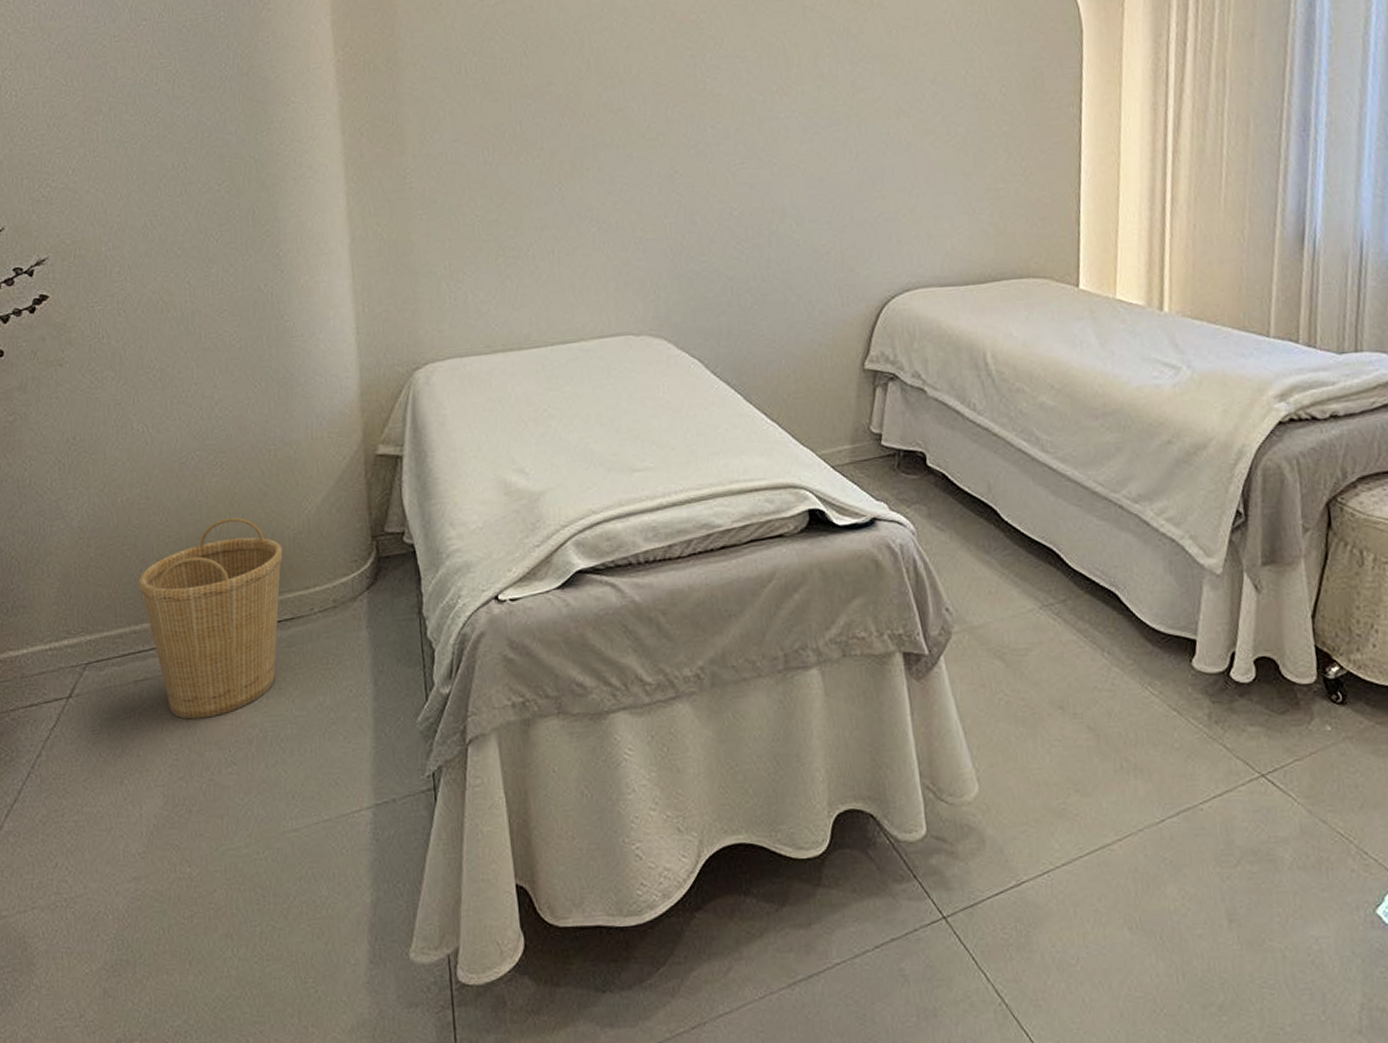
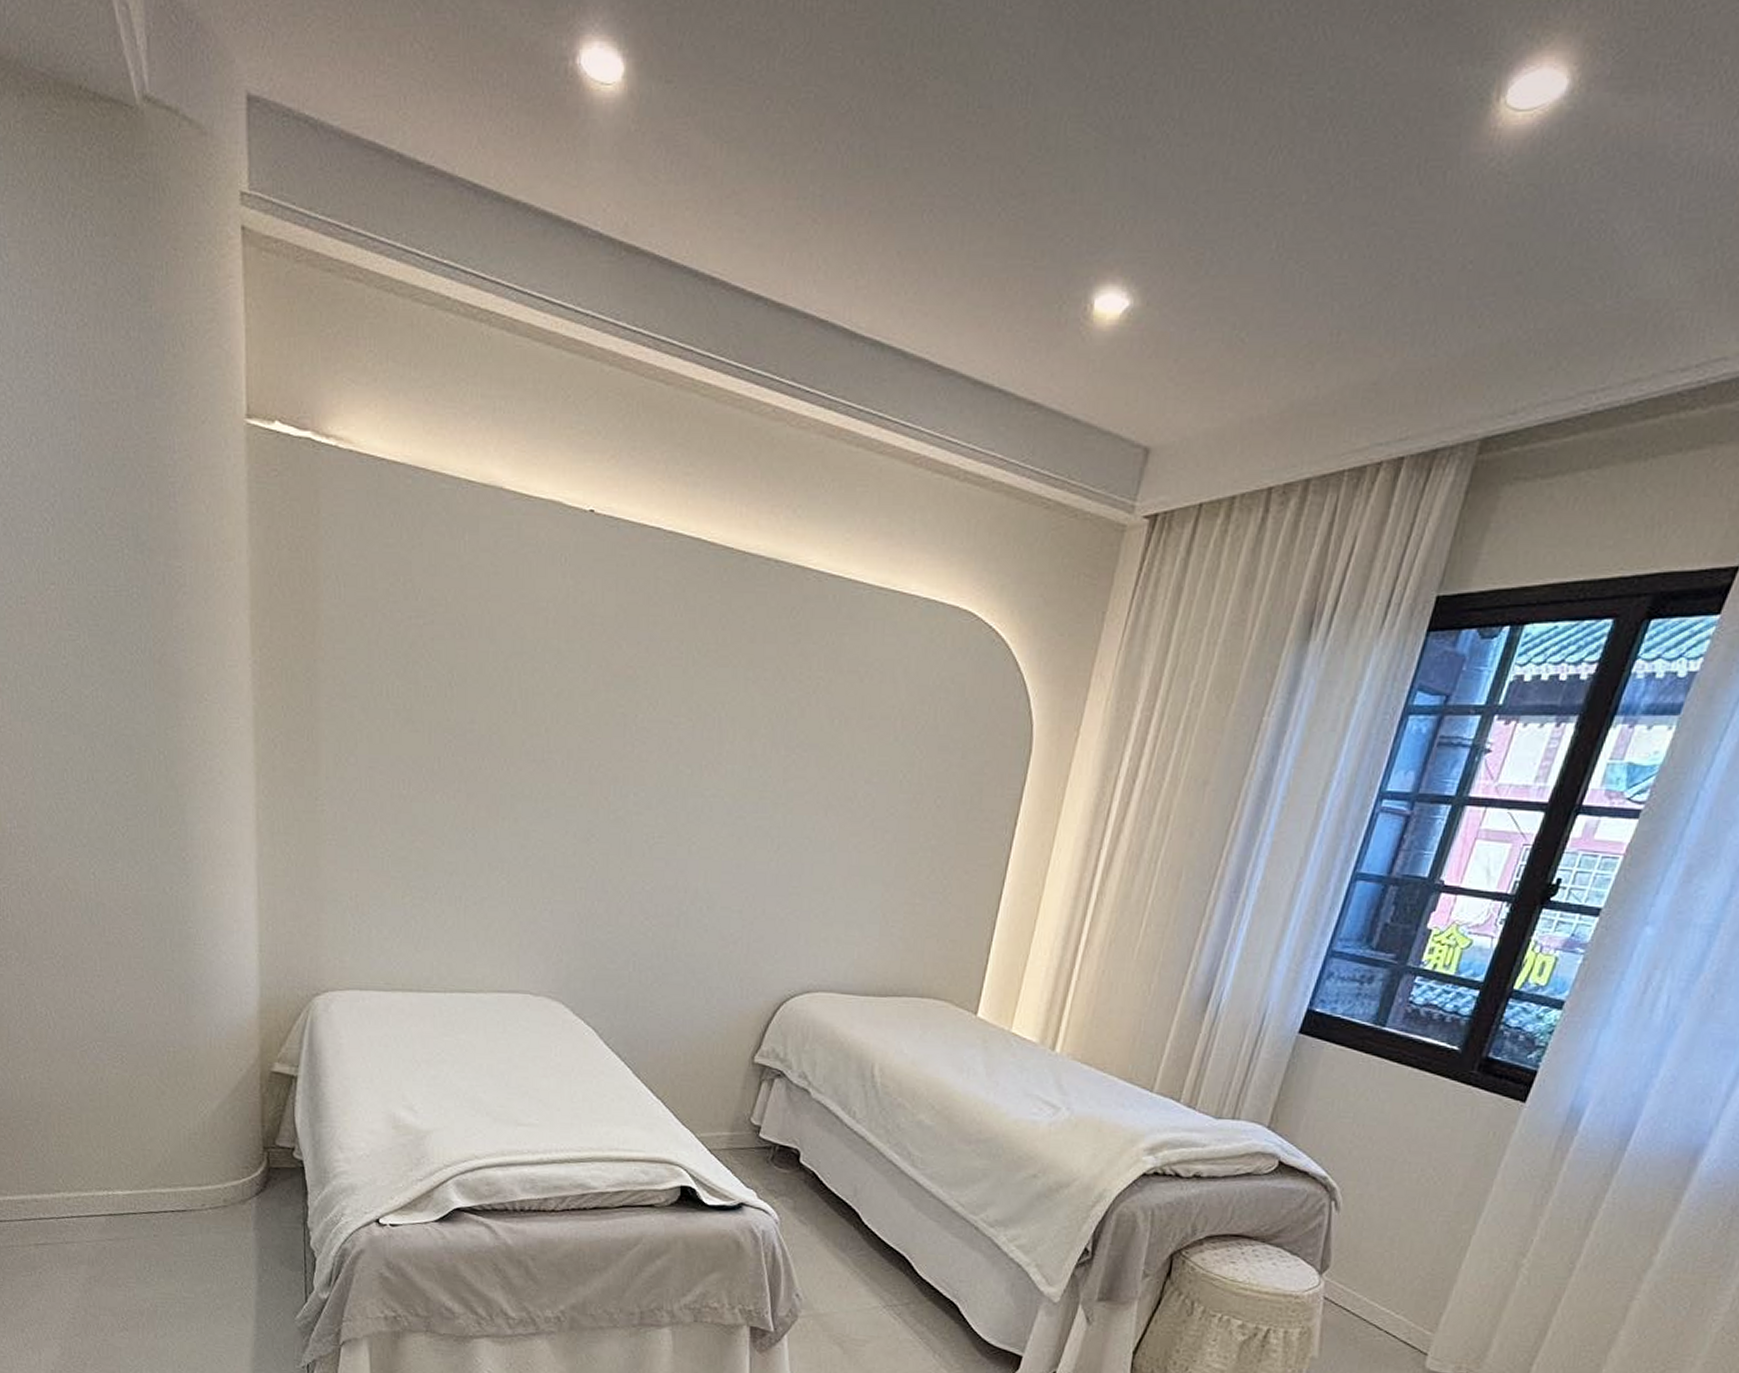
basket: present [138,517,283,720] -> none [40,1109,178,1287]

